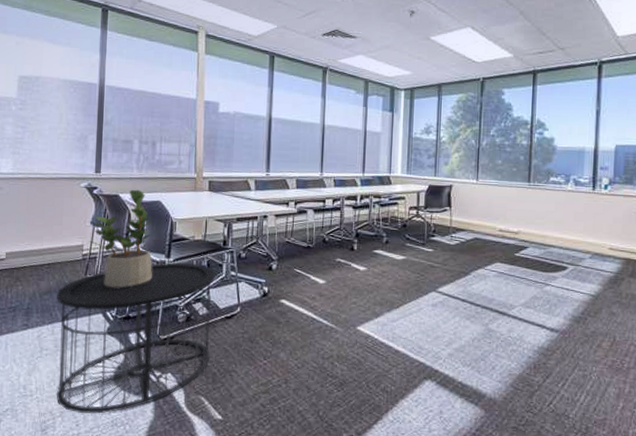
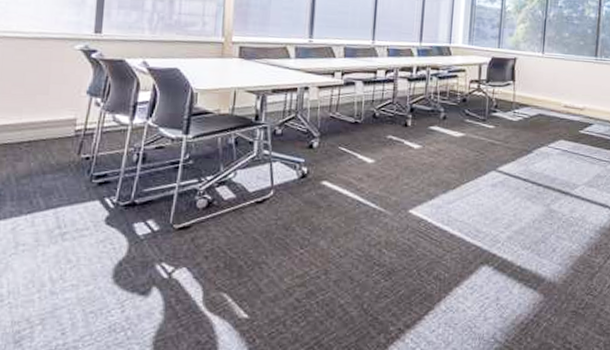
side table: present [56,262,215,414] -> none [35,139,244,320]
potted plant: present [88,189,152,288] -> none [83,54,167,169]

